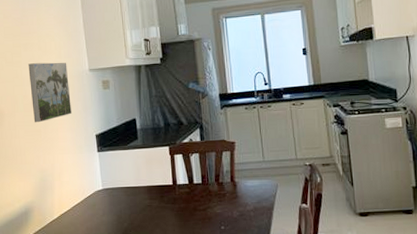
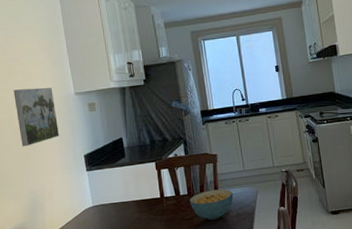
cereal bowl: none [203,180,251,213] -> present [189,189,234,220]

